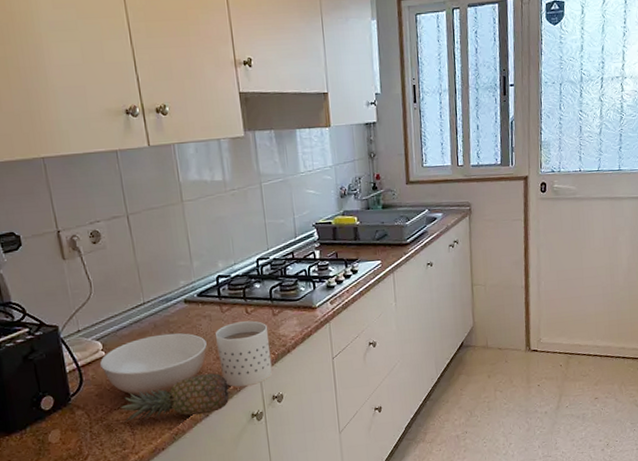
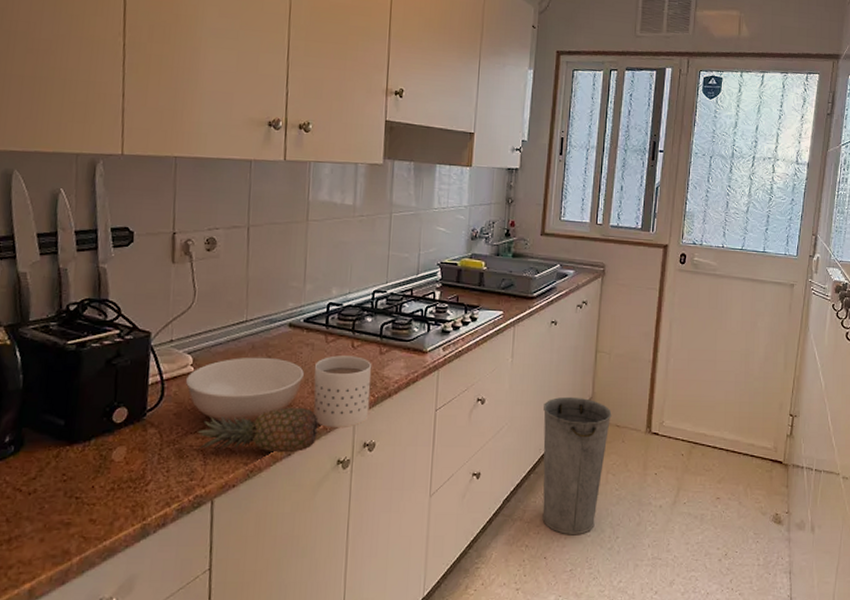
bucket: none [430,328,493,448] -> present [542,396,612,535]

